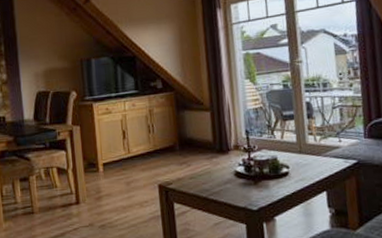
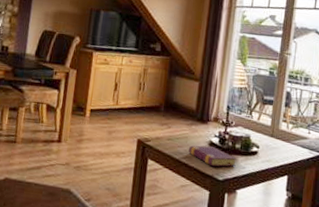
book: none [214,176,268,198] -> present [189,145,236,167]

